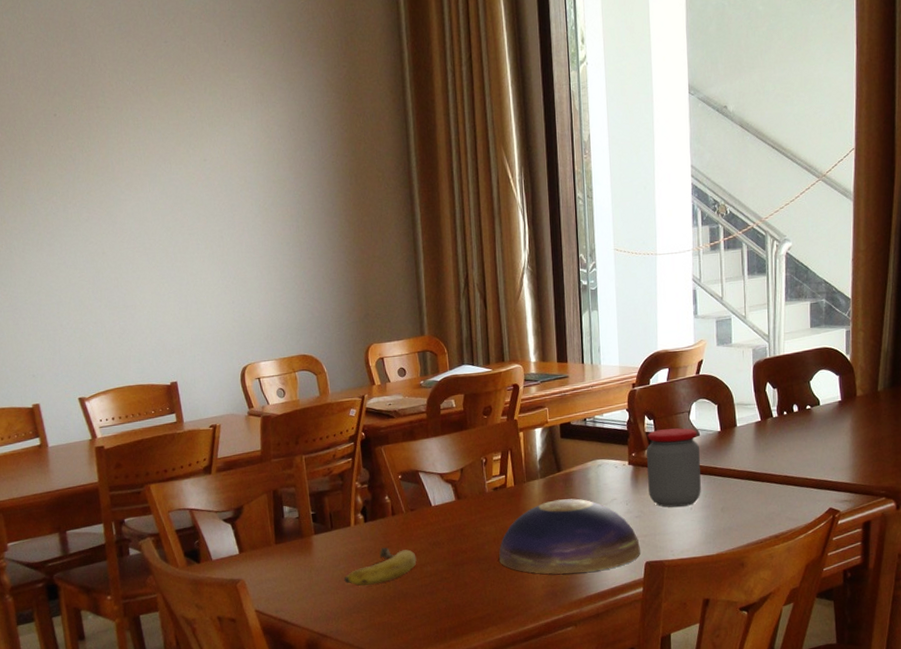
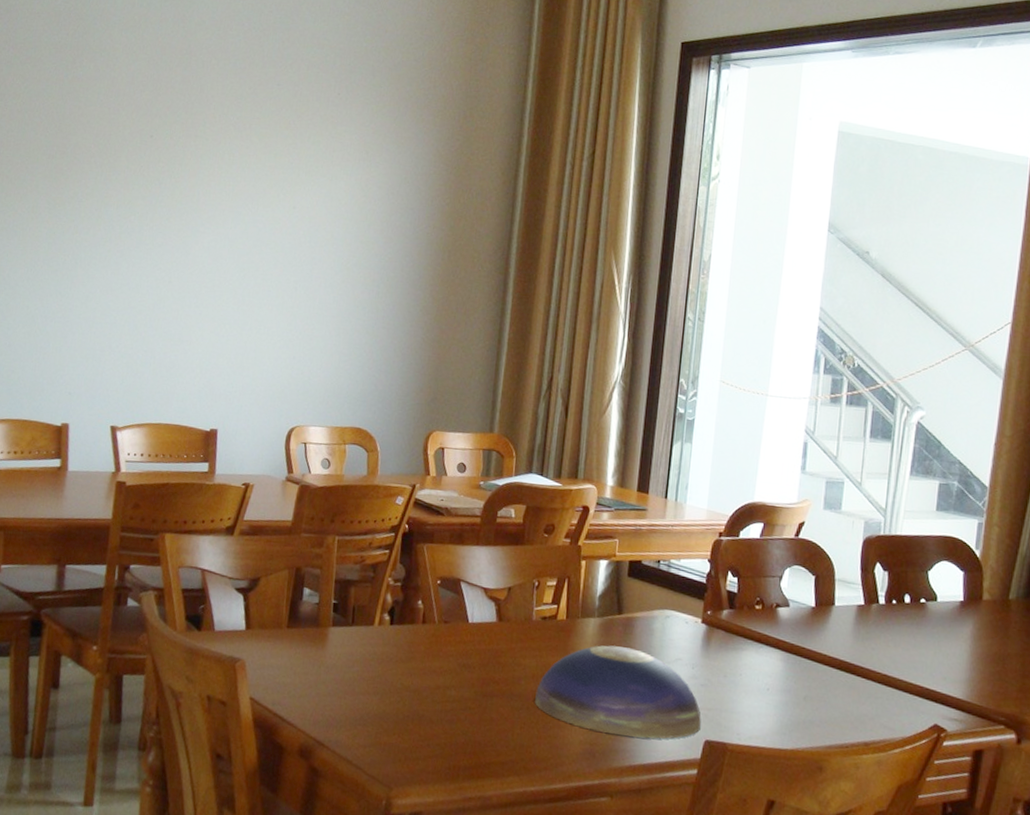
fruit: present [344,547,417,586] -> none [355,656,441,698]
jar: present [647,428,701,508] -> none [720,590,787,685]

